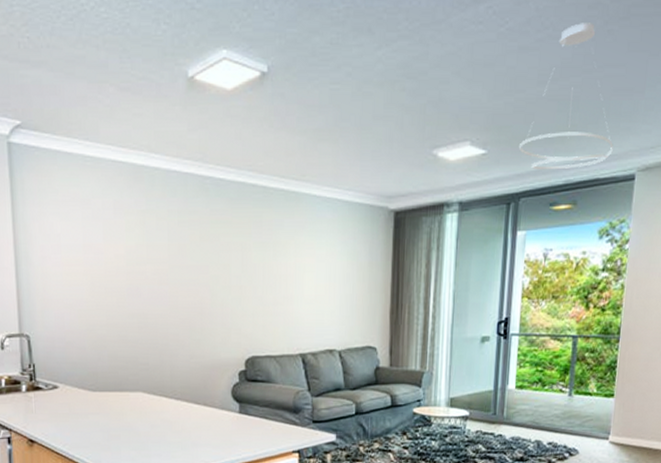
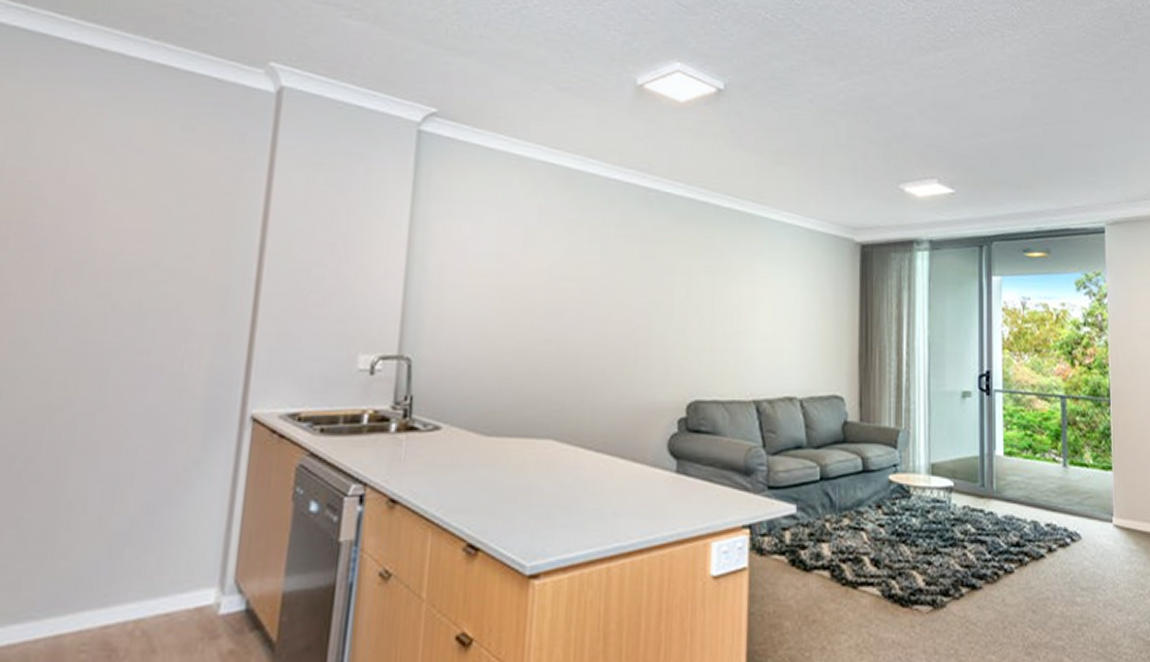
ceiling light fixture: present [518,23,613,170] -> none [987,79,1080,216]

